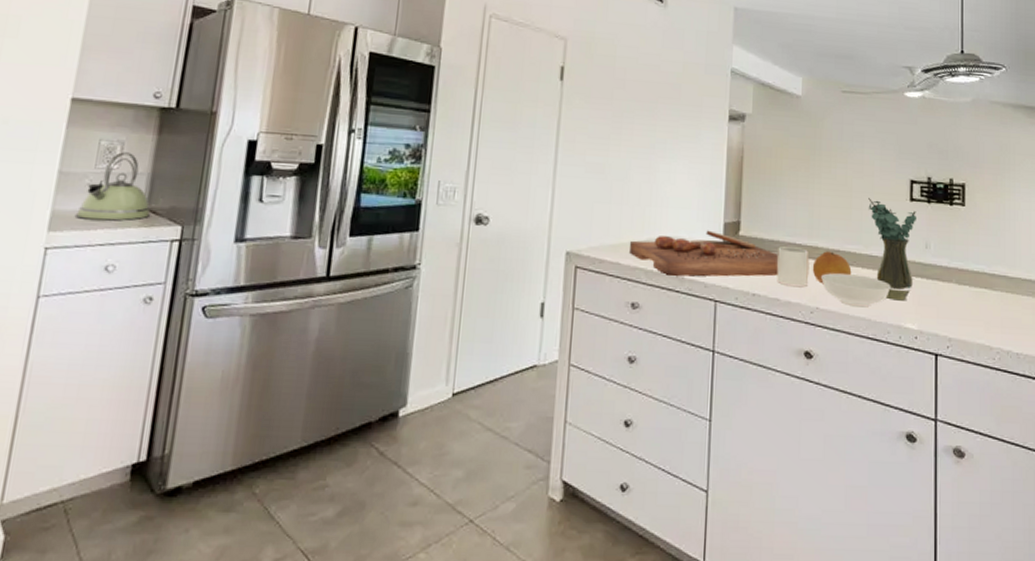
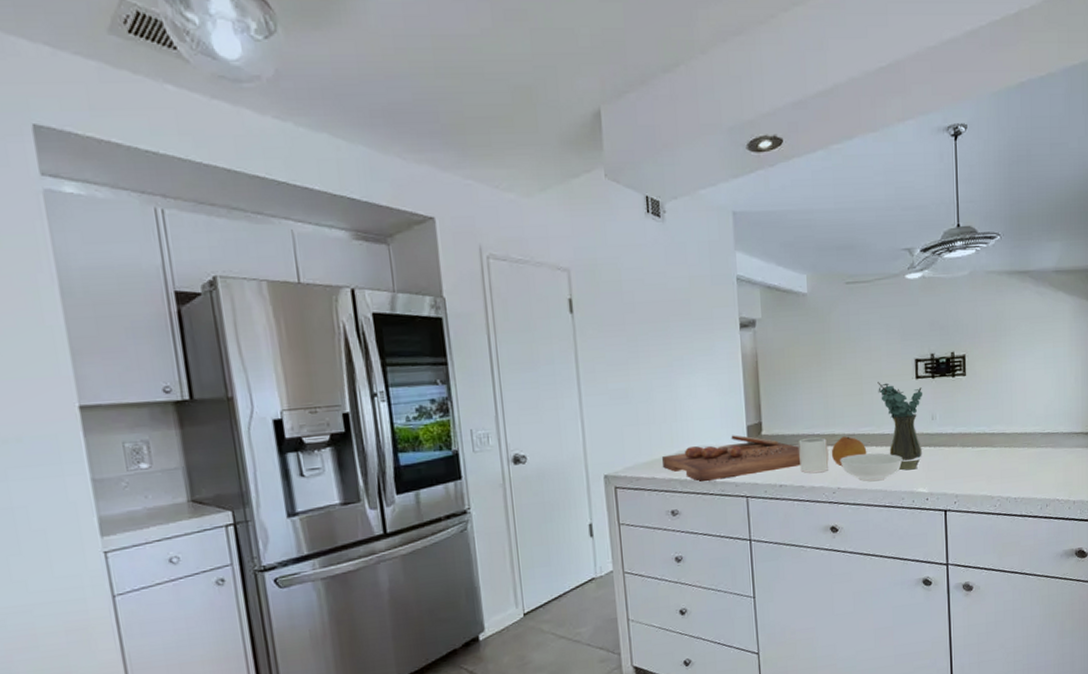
kettle: present [76,152,150,221] -> none [123,450,197,520]

